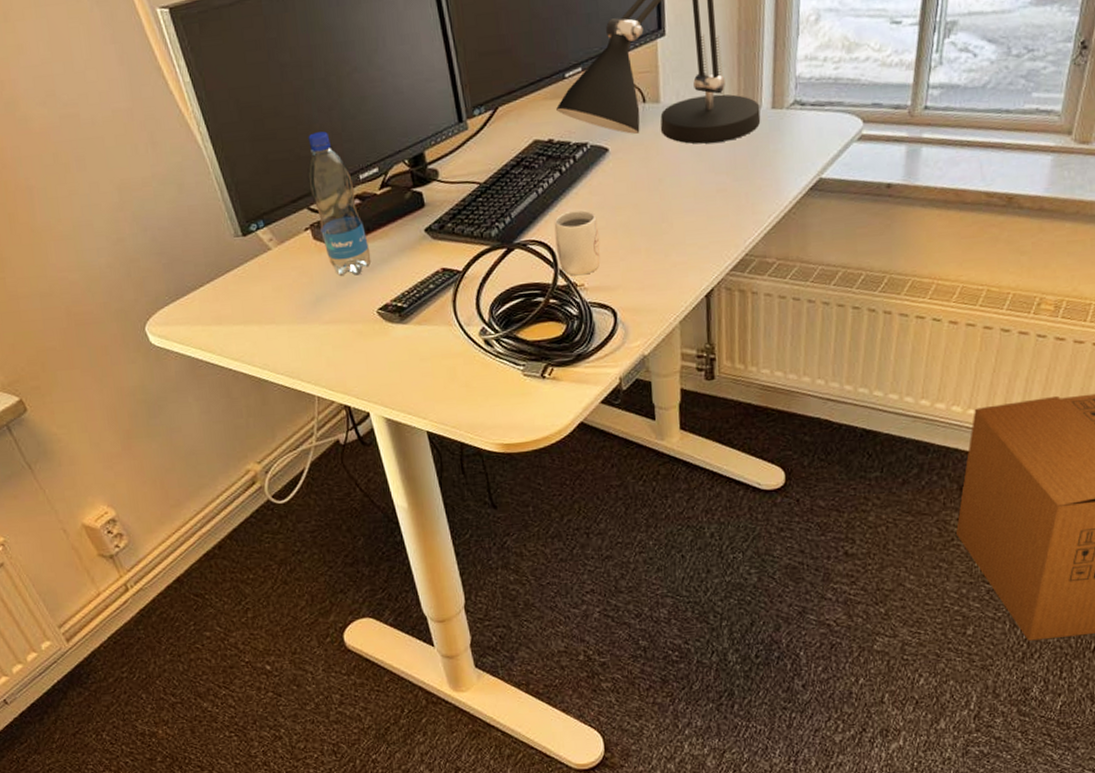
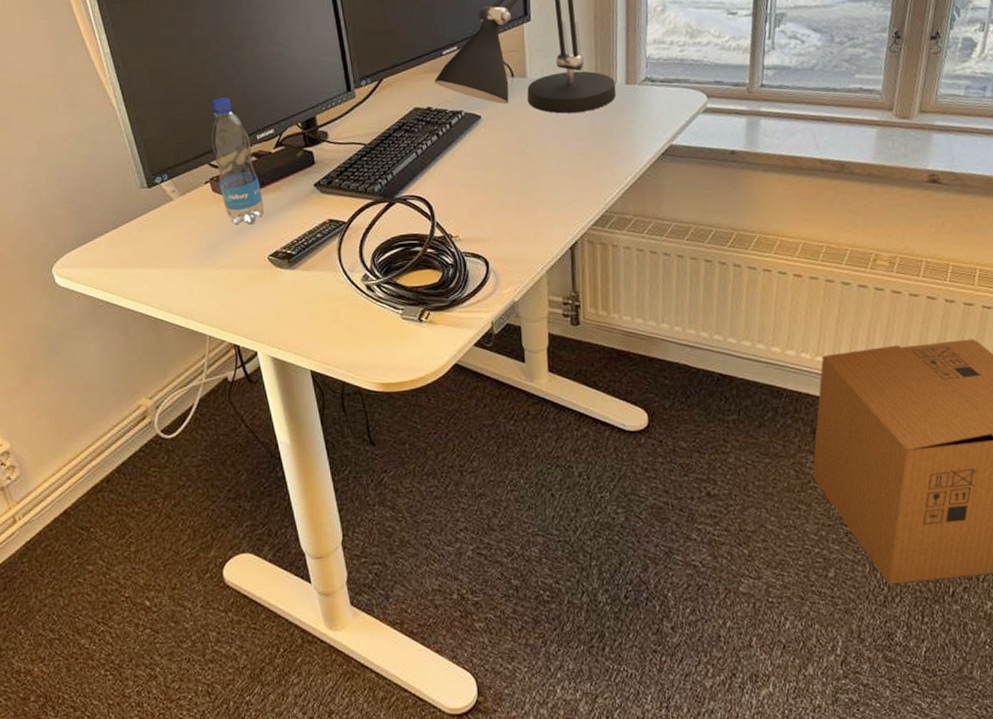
mug: present [554,209,601,276] -> none [431,169,474,228]

